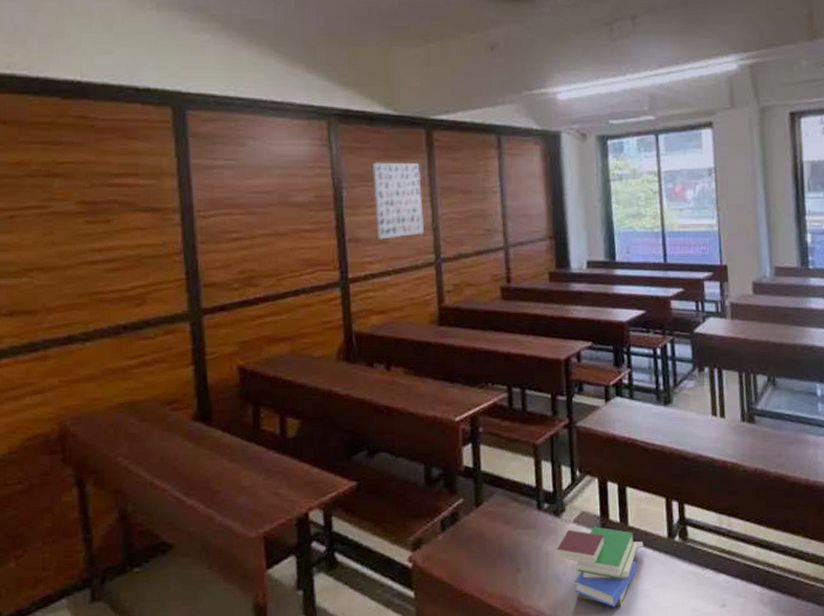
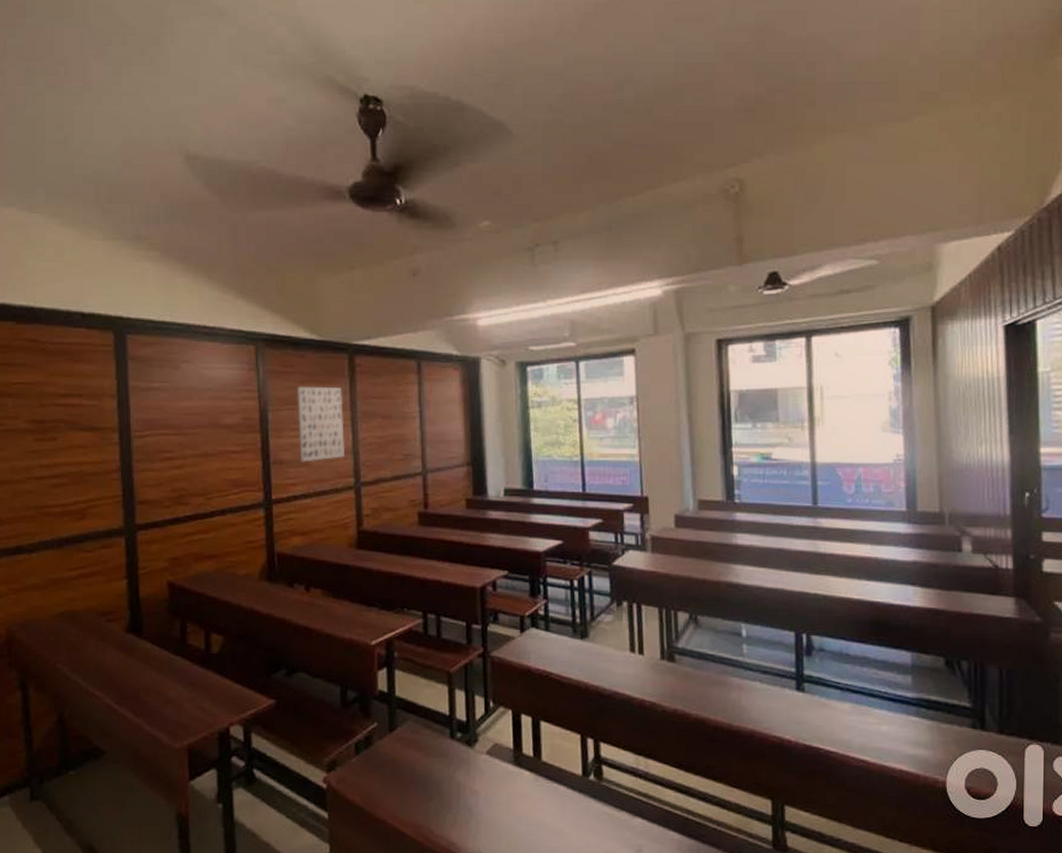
book: present [556,527,644,607] -> none [468,760,558,844]

